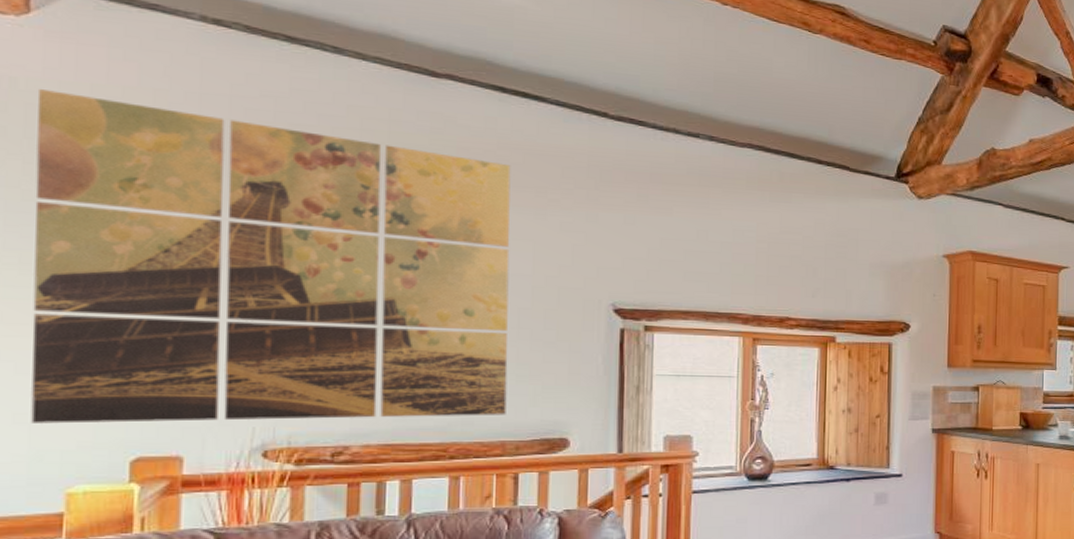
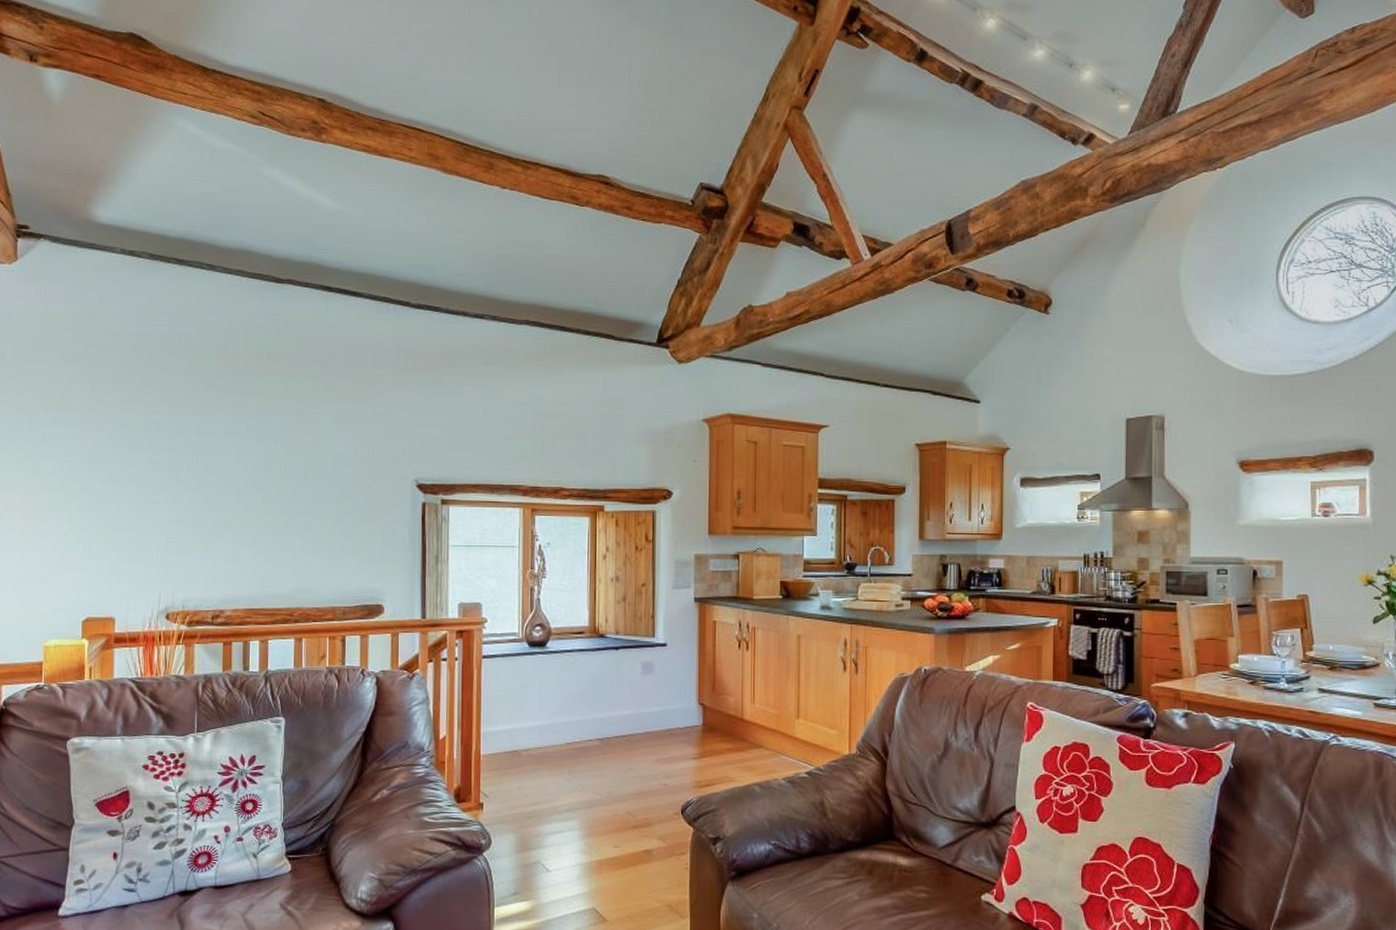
wall art: present [31,89,511,424] -> none [22,321,336,590]

